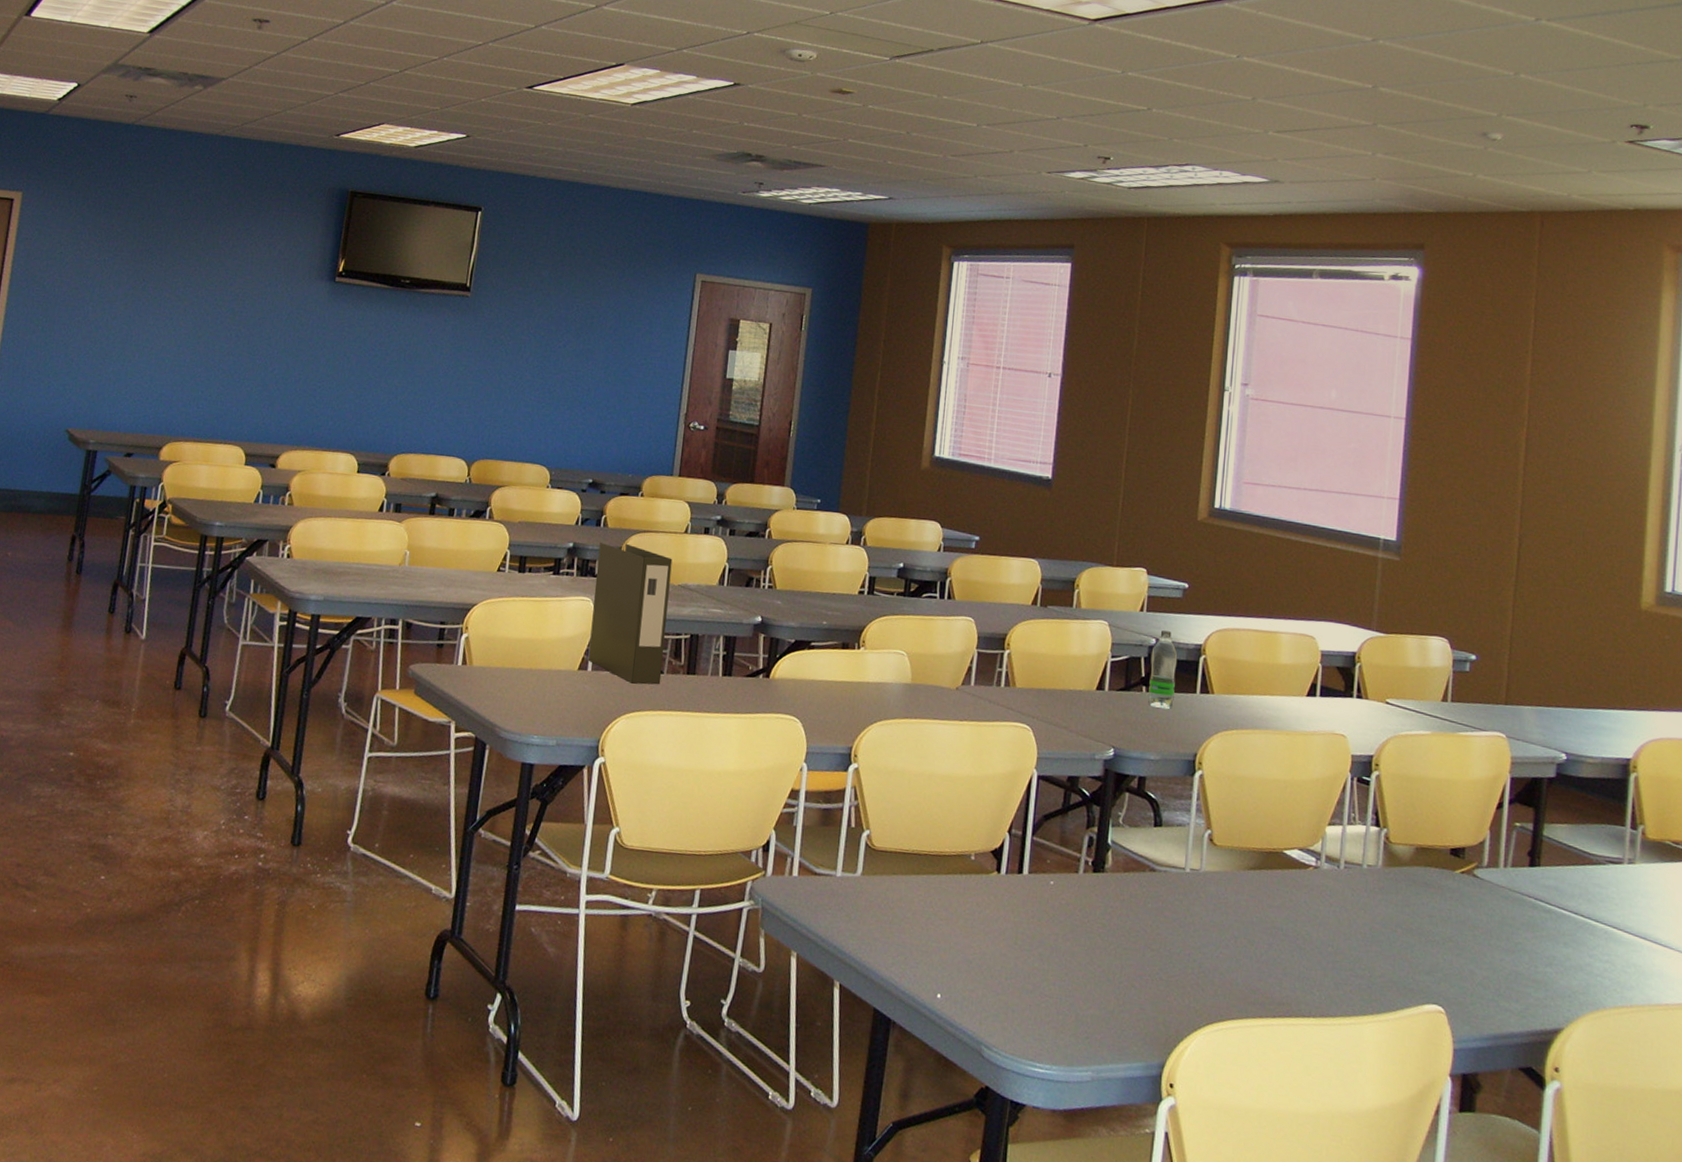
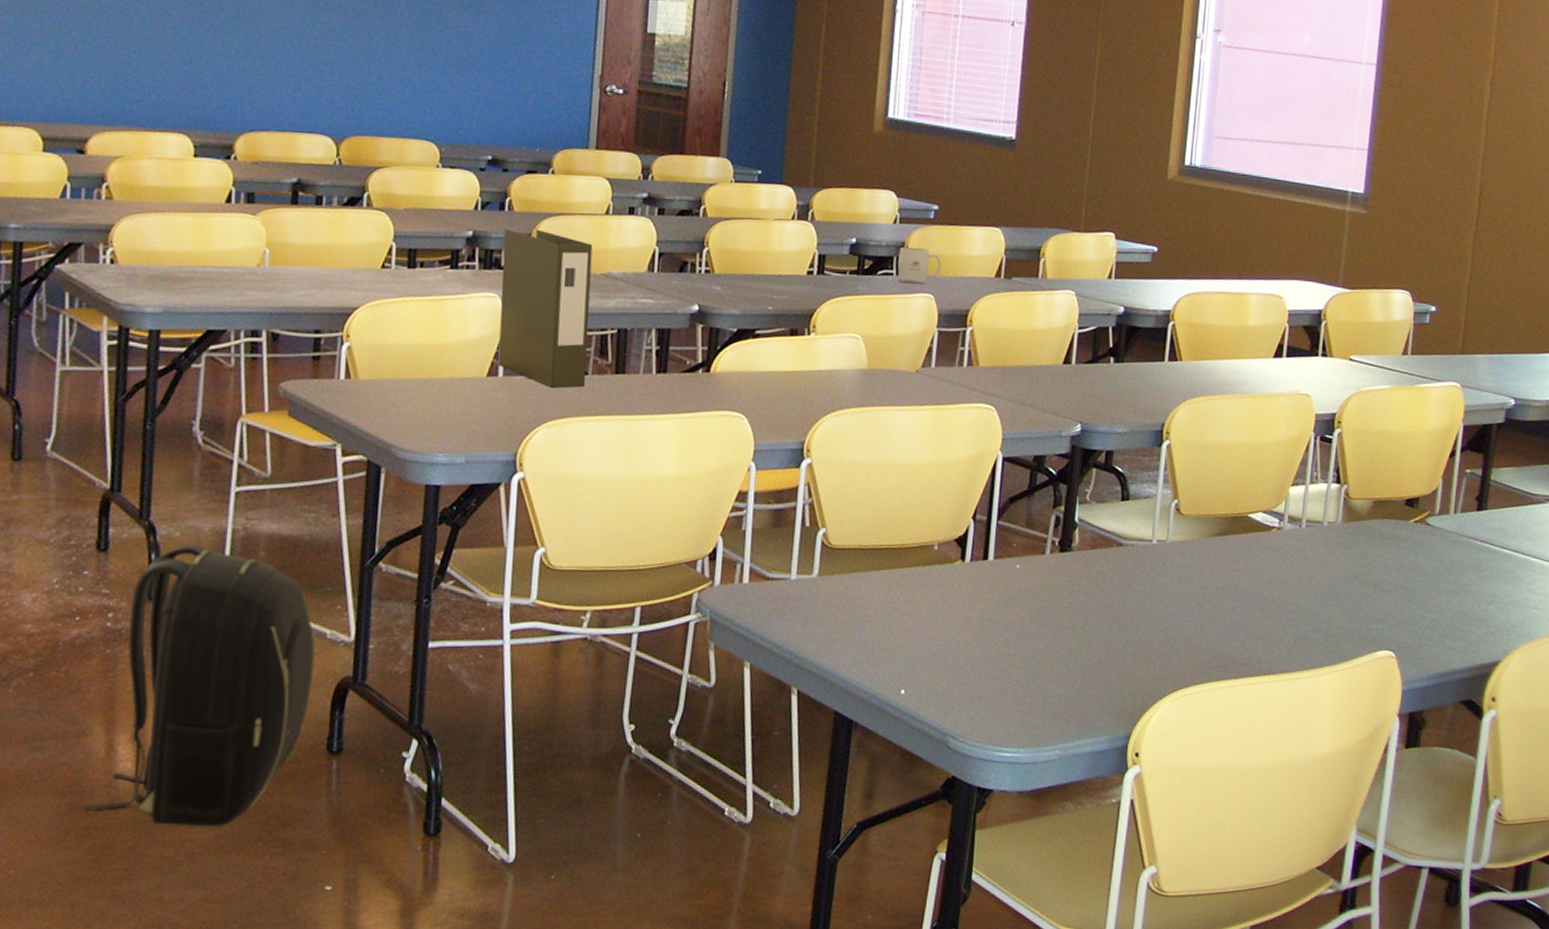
backpack: none [227,799,422,1055] -> present [84,544,316,826]
mug: none [940,573,982,609] -> present [897,246,941,285]
bottle: present [1148,630,1178,710] -> none [1116,298,1146,380]

